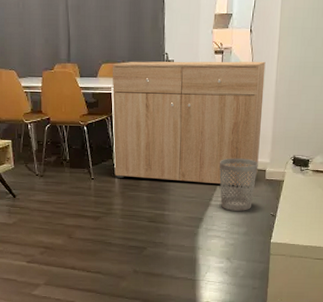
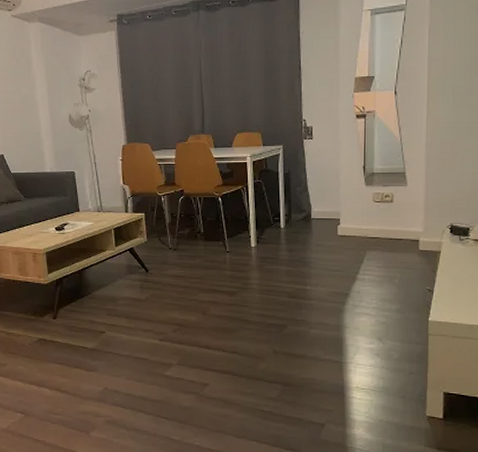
dresser: present [112,61,266,188] -> none [247,123,414,260]
wastebasket: present [219,158,258,211] -> none [365,227,410,286]

